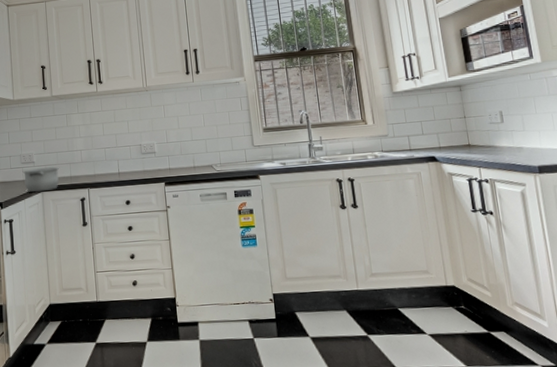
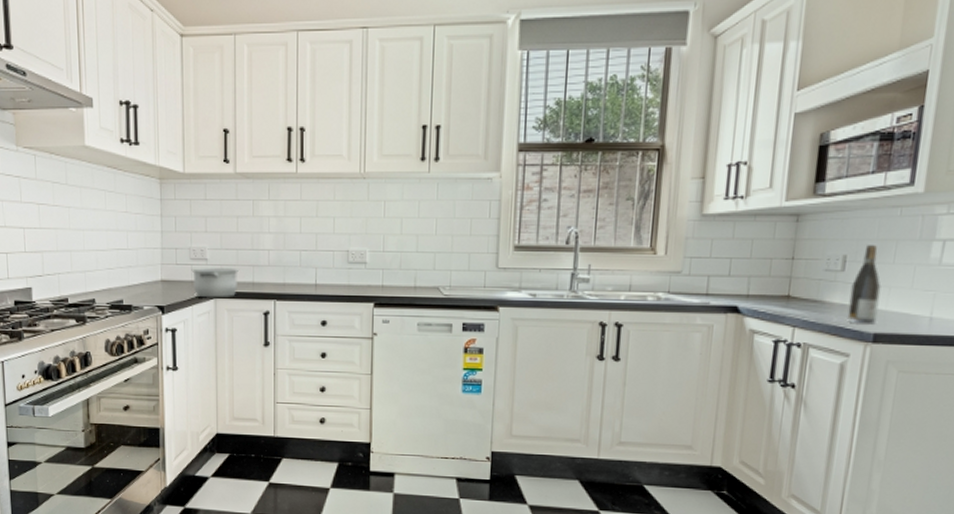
wine bottle: none [511,102,537,160] -> present [847,245,882,323]

